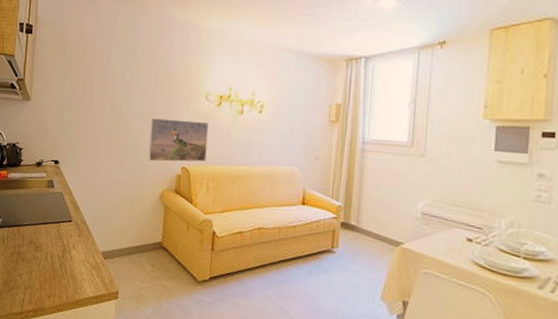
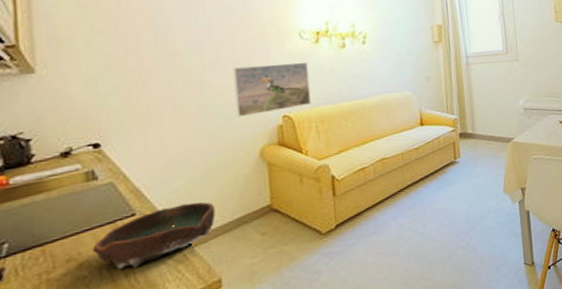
bowl: none [44,222,122,262] -> present [92,202,215,271]

